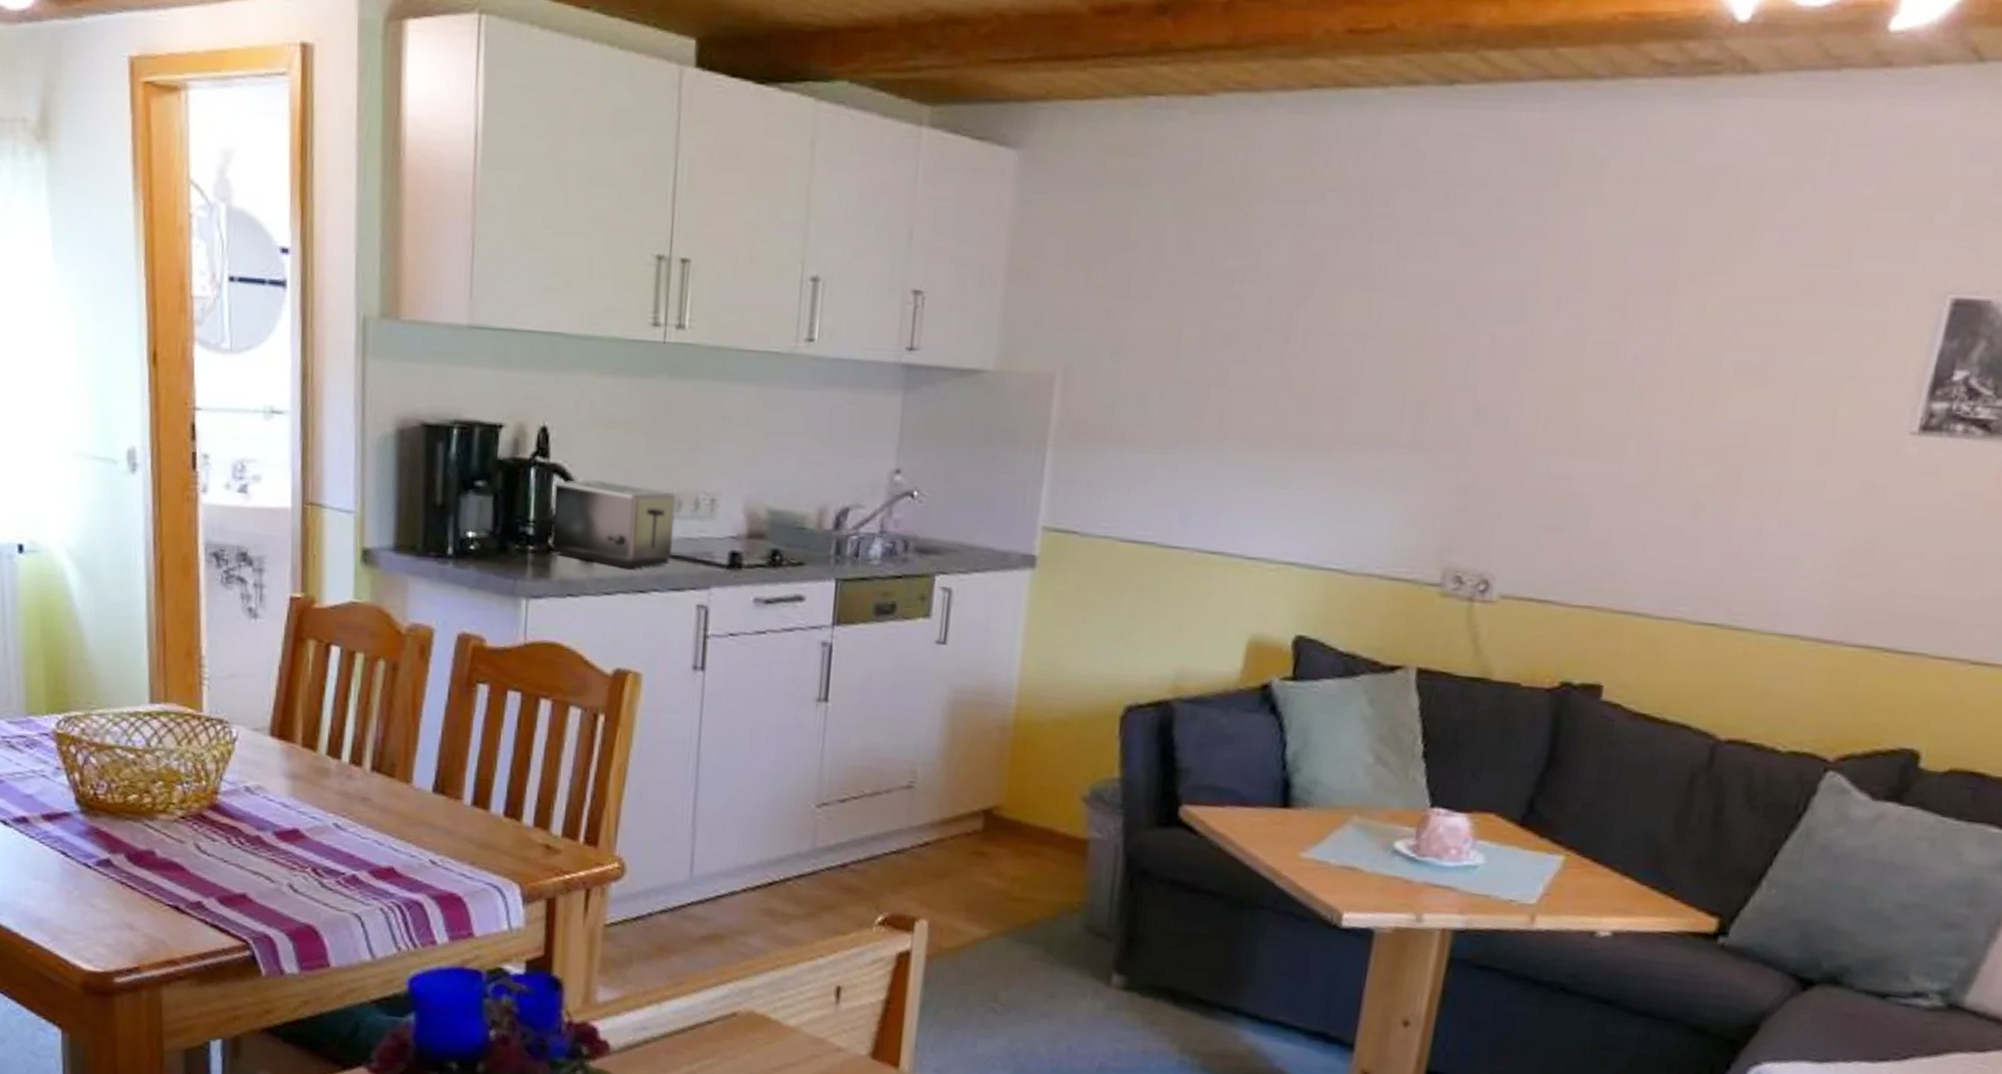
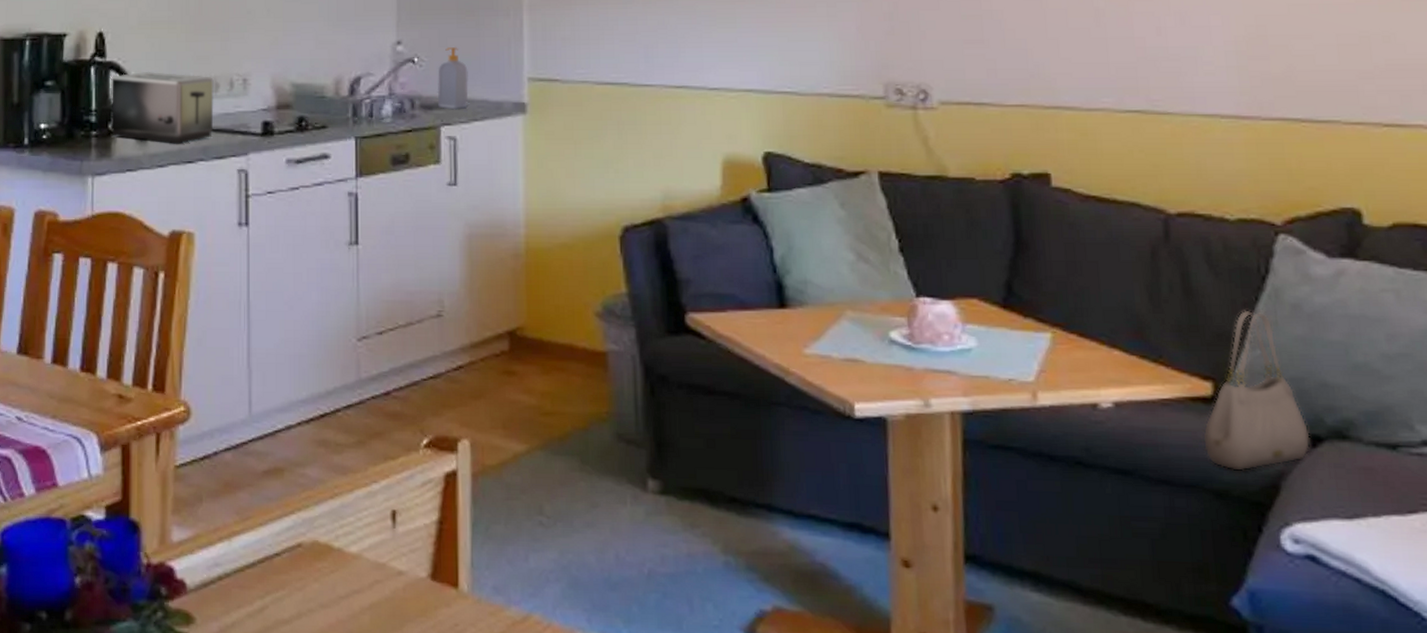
soap bottle: none [935,482,975,558] -> present [437,47,469,110]
handbag: none [1693,847,1804,1009] -> present [1203,310,1311,471]

